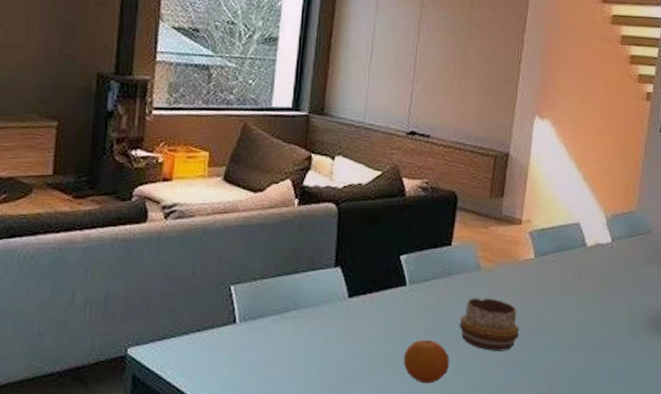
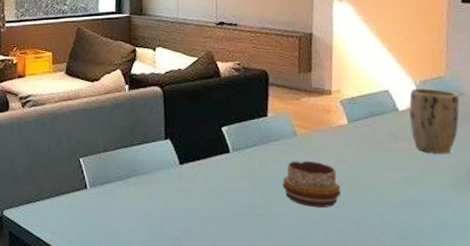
fruit: present [403,340,449,384] -> none [234,199,277,237]
plant pot: none [596,223,647,295] -> present [409,88,460,154]

